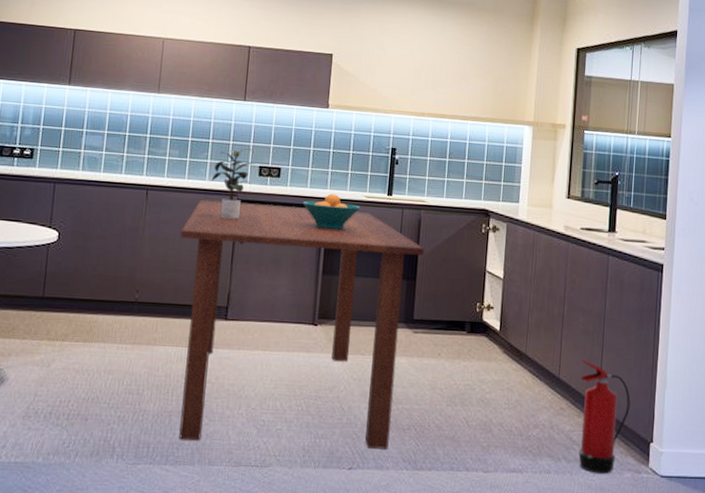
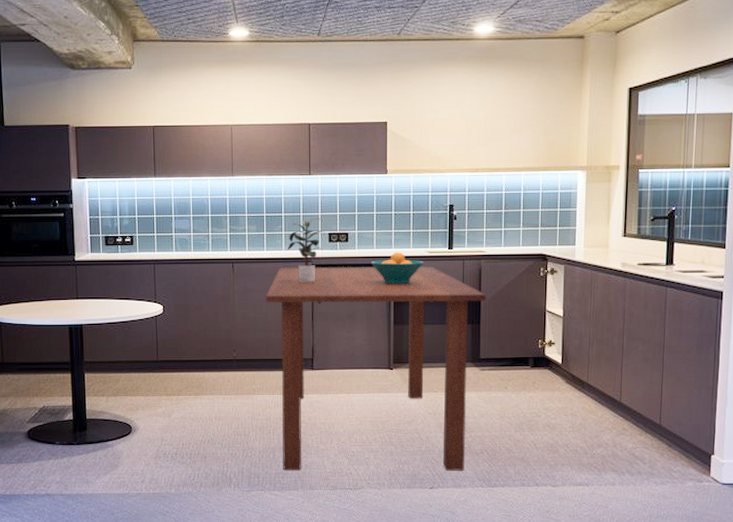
fire extinguisher: present [578,359,631,474] -> none [641,384,691,484]

